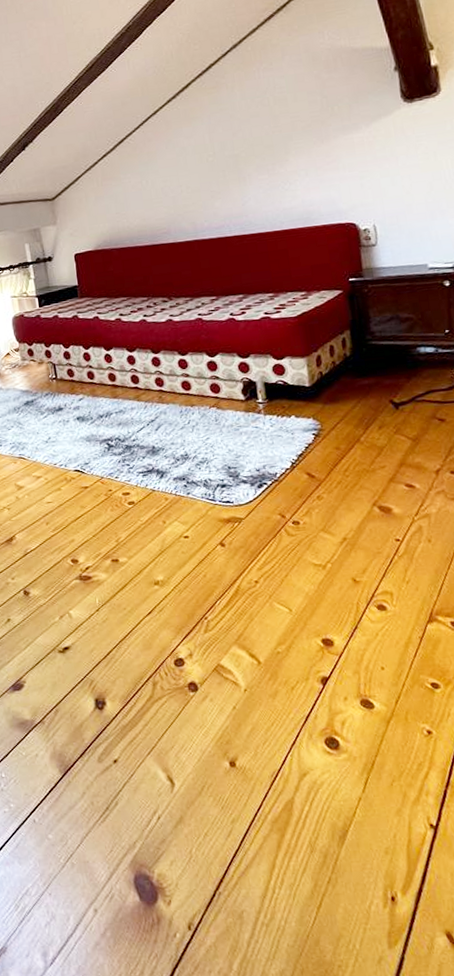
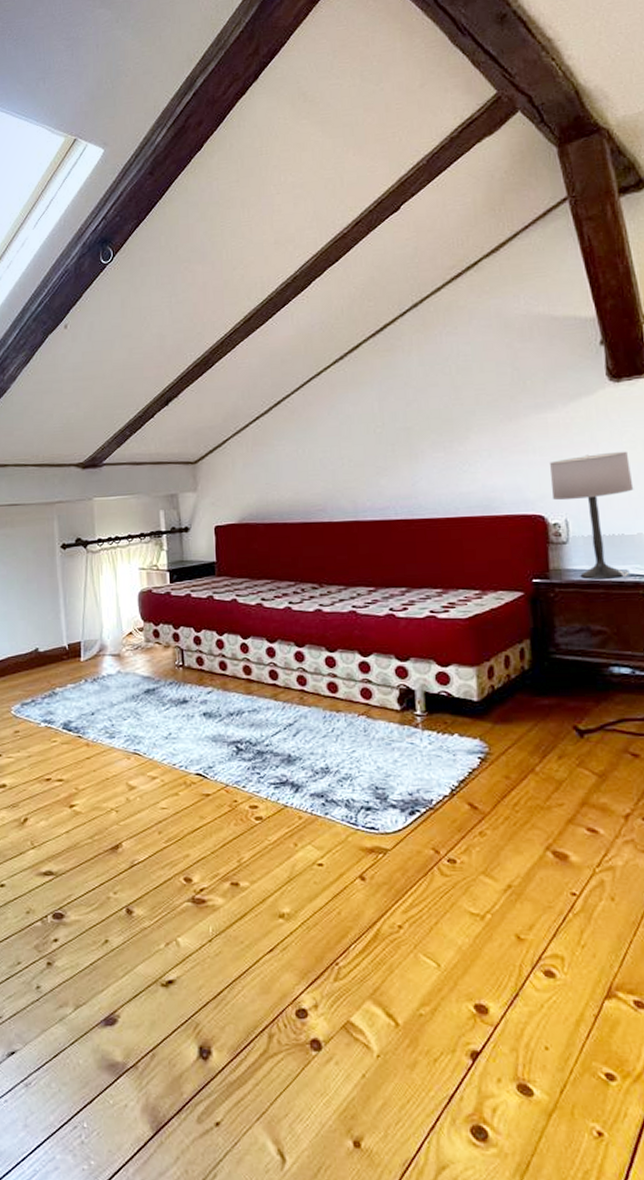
table lamp: none [358,162,429,275] -> present [550,451,634,580]

